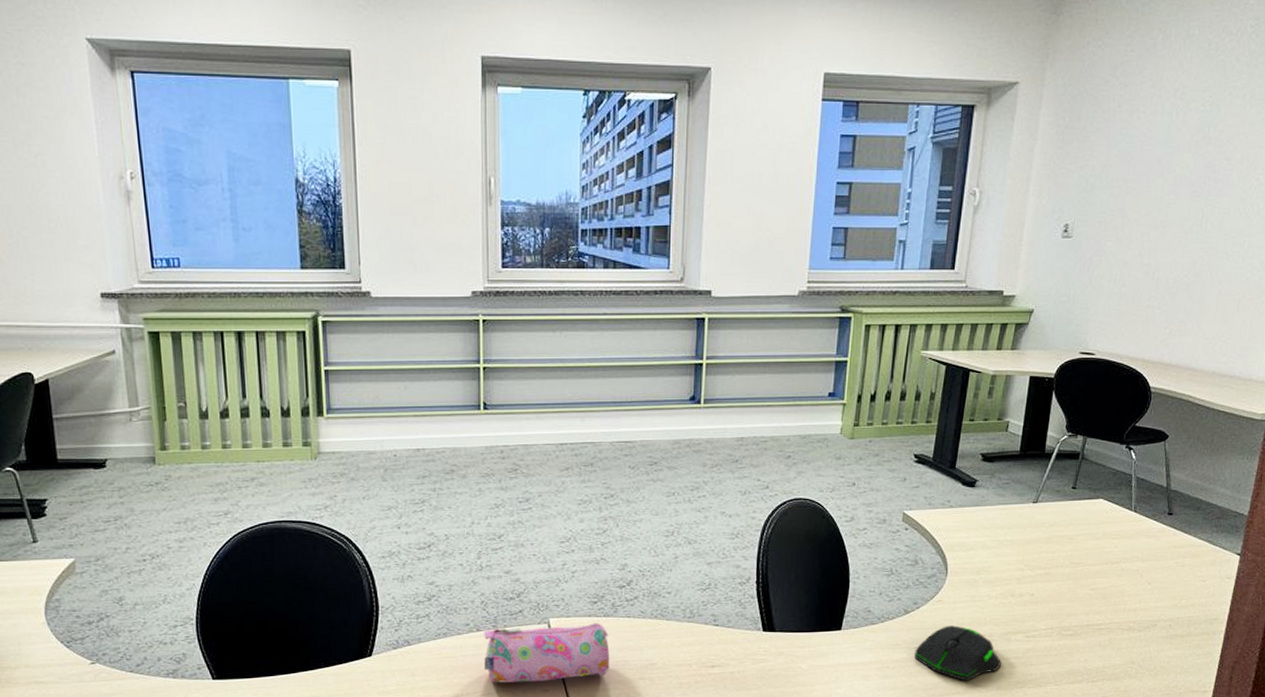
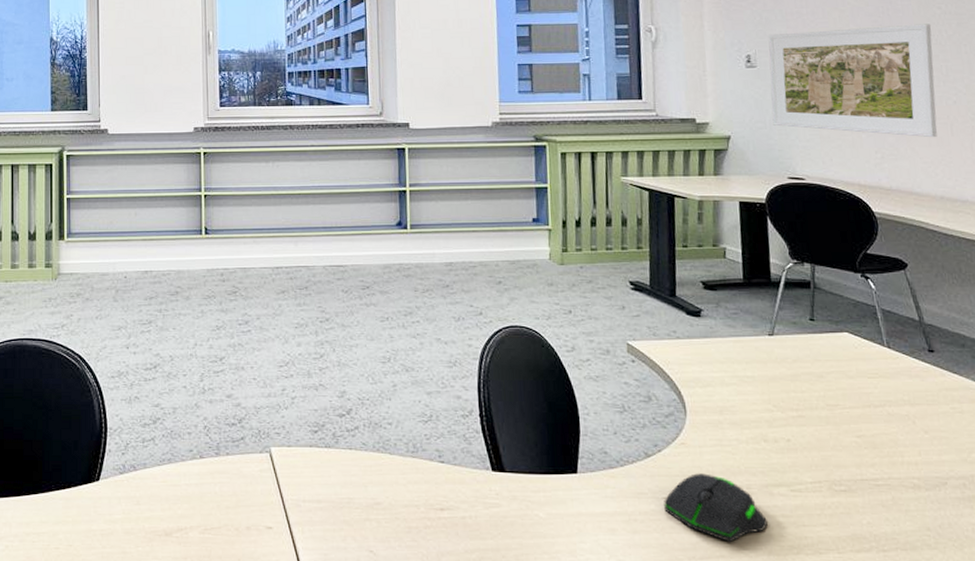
pencil case: present [484,623,610,683] -> none [207,454,334,518]
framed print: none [1076,196,1245,315] -> present [768,24,937,138]

